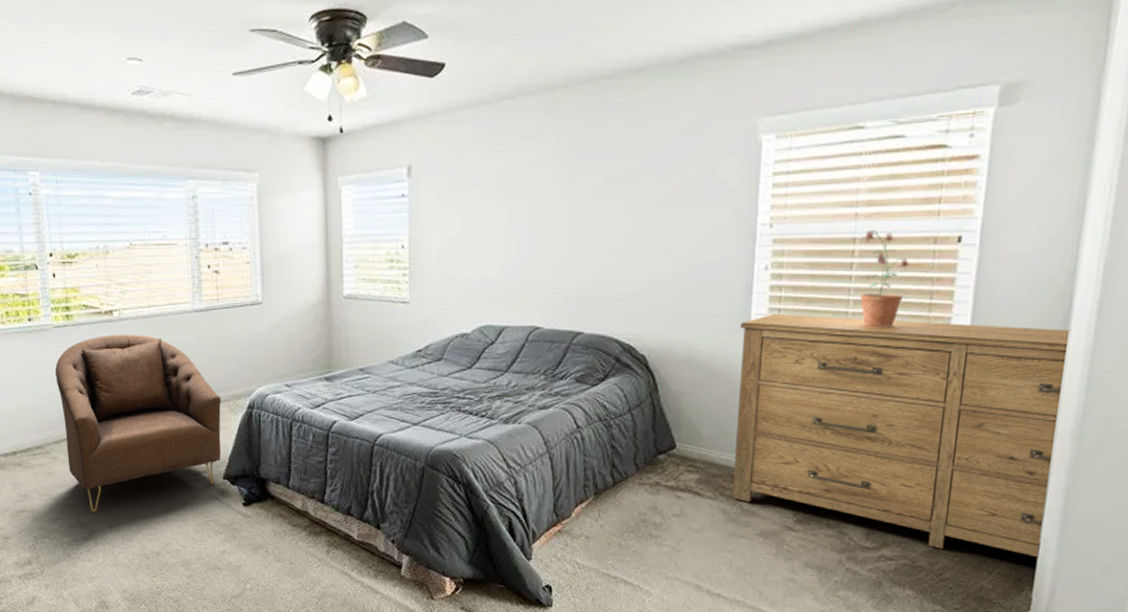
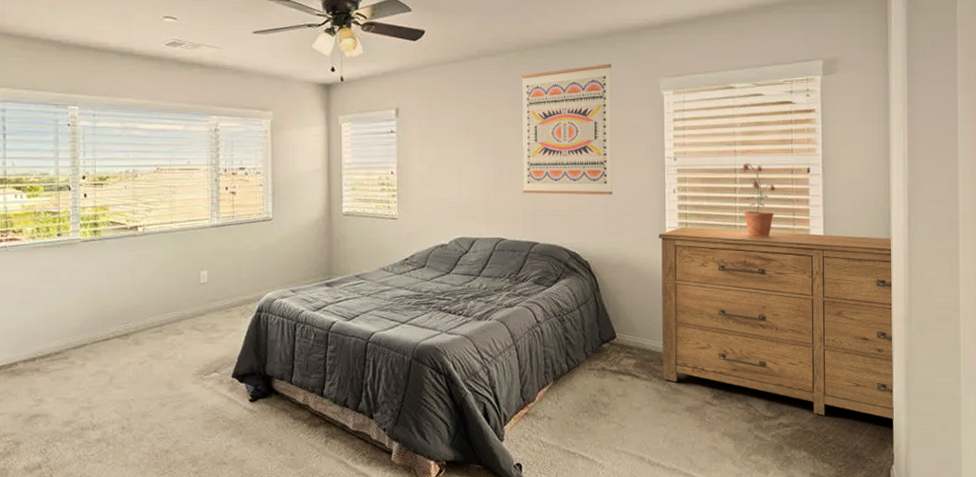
armchair: present [54,334,222,512] -> none [79,247,233,413]
wall art: none [565,99,692,274] -> present [522,64,613,195]

